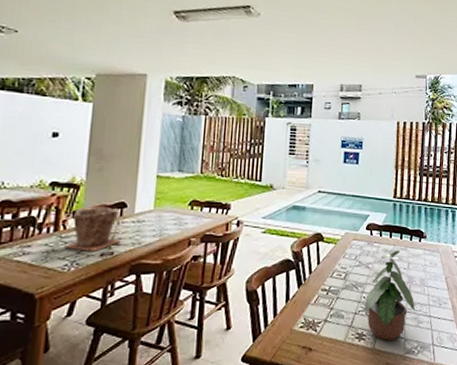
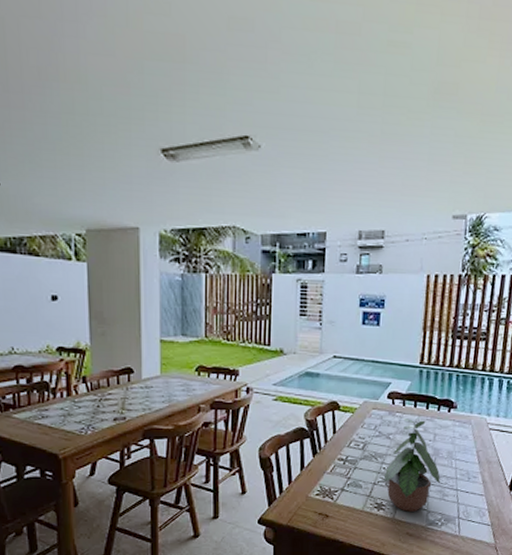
plant pot: present [64,207,121,251] -> none [79,372,132,416]

